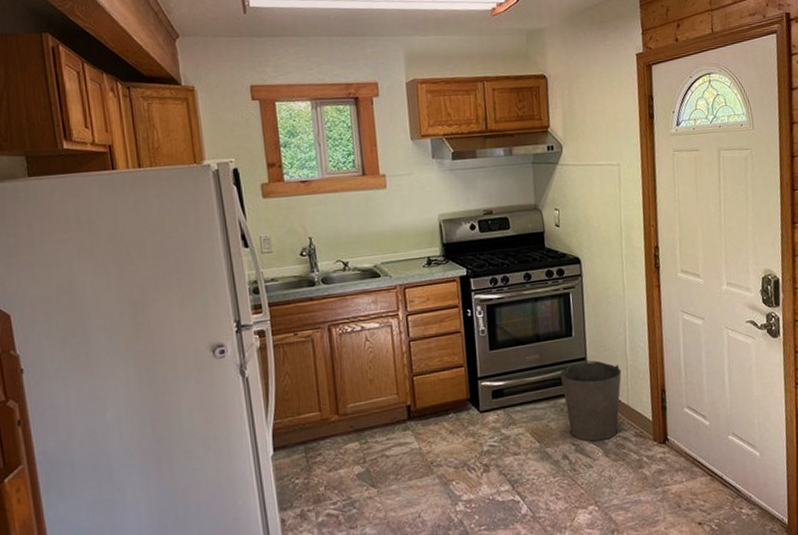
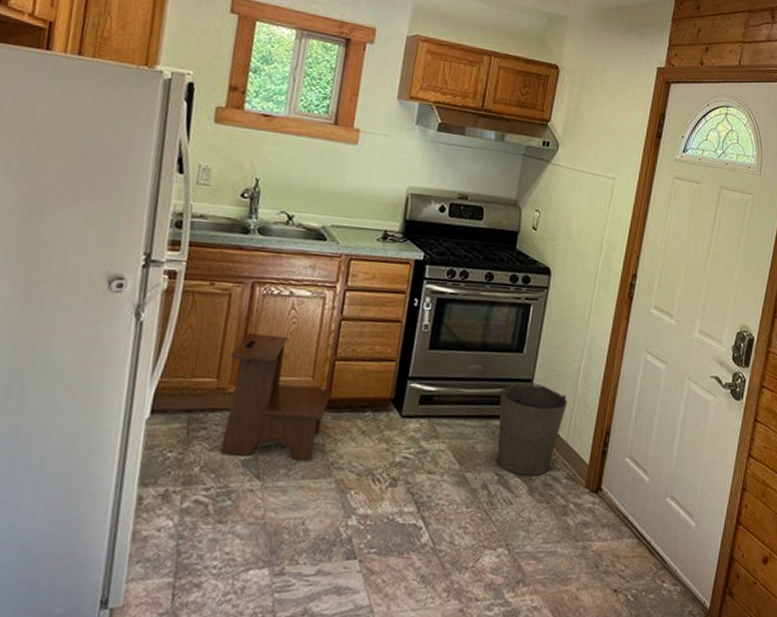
step stool: none [325,365,416,473] -> present [220,333,331,461]

